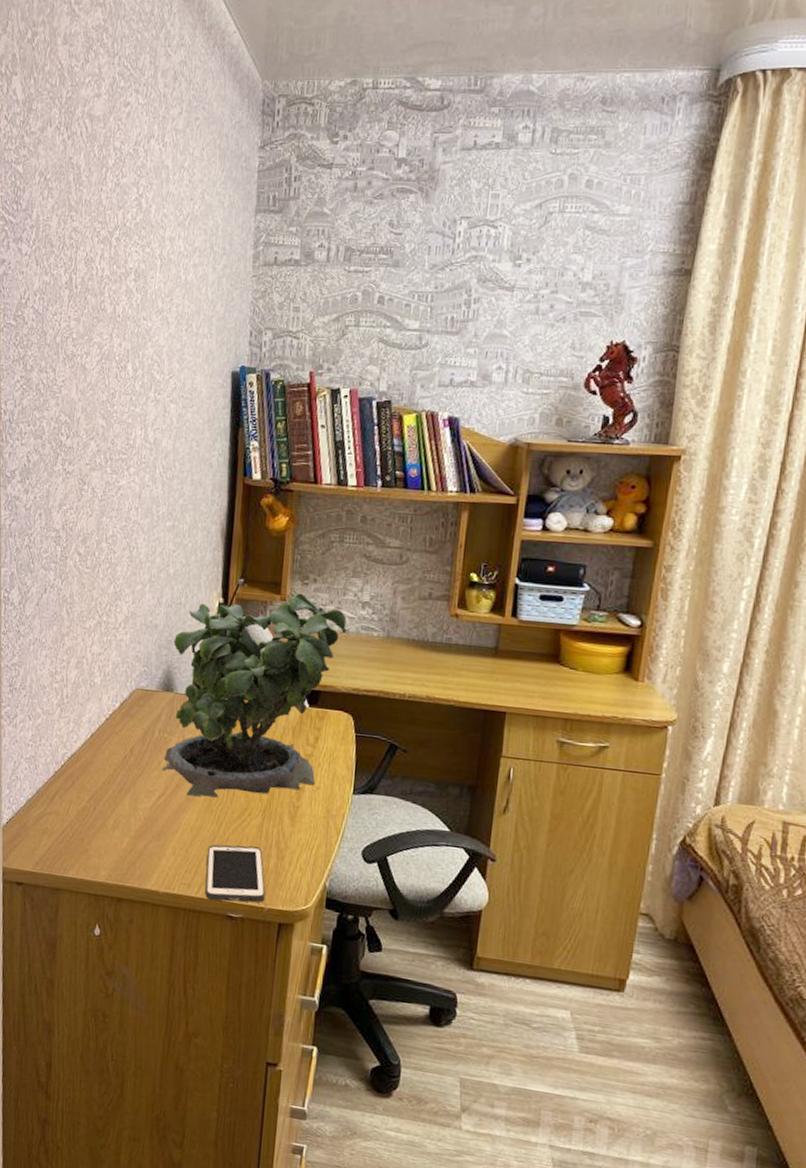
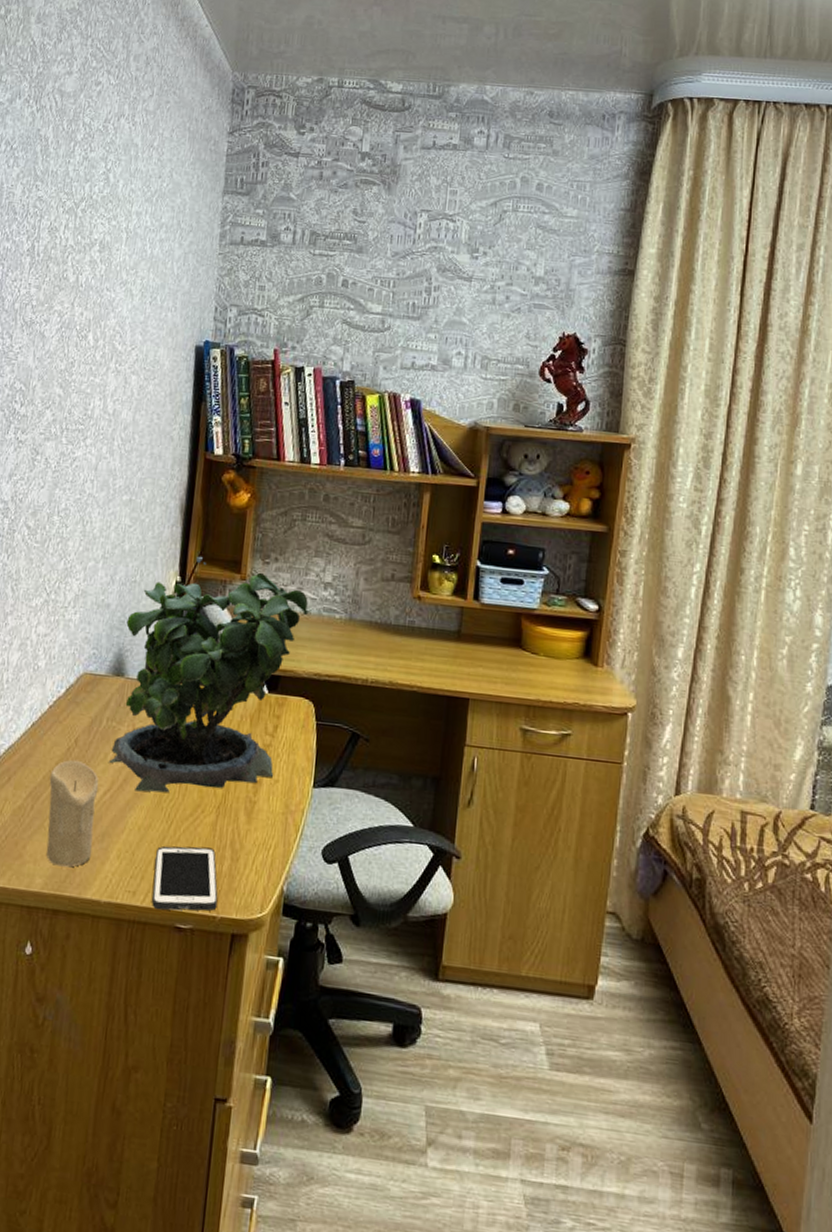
candle: none [109,767,154,862] -> present [46,759,99,867]

